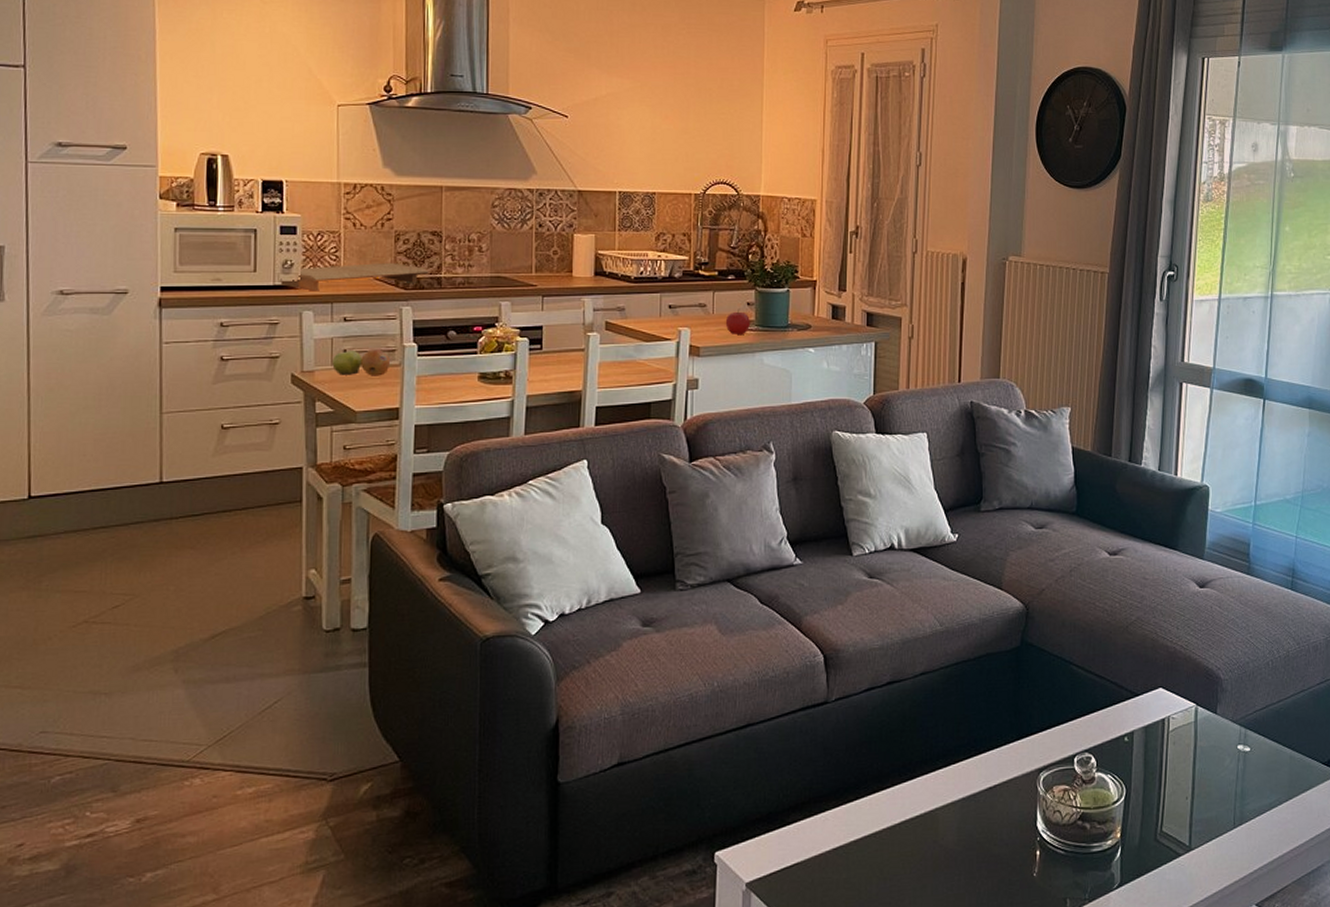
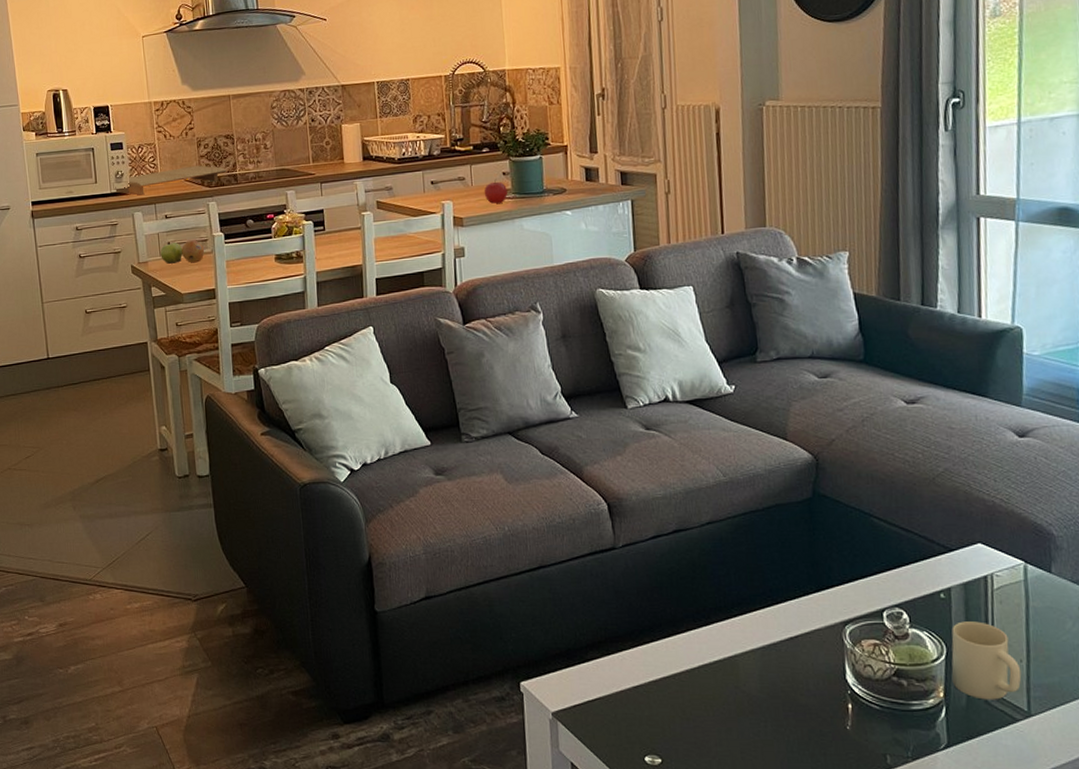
mug: none [1128,762,1186,838] -> present [951,621,1022,700]

